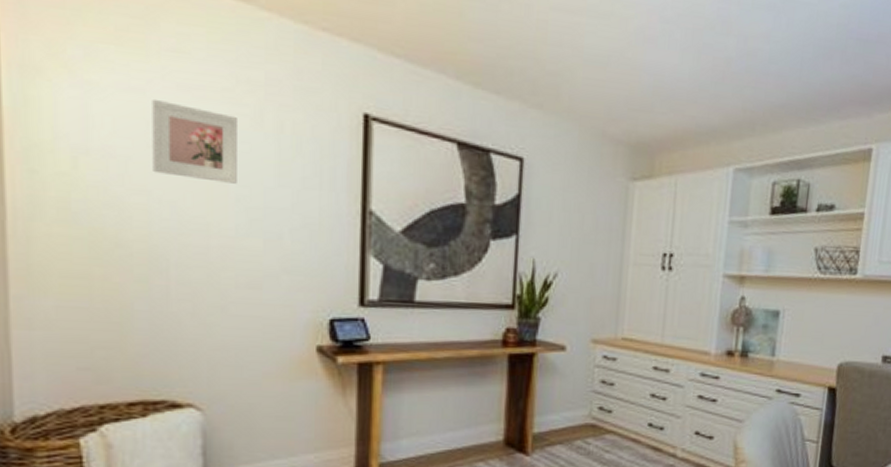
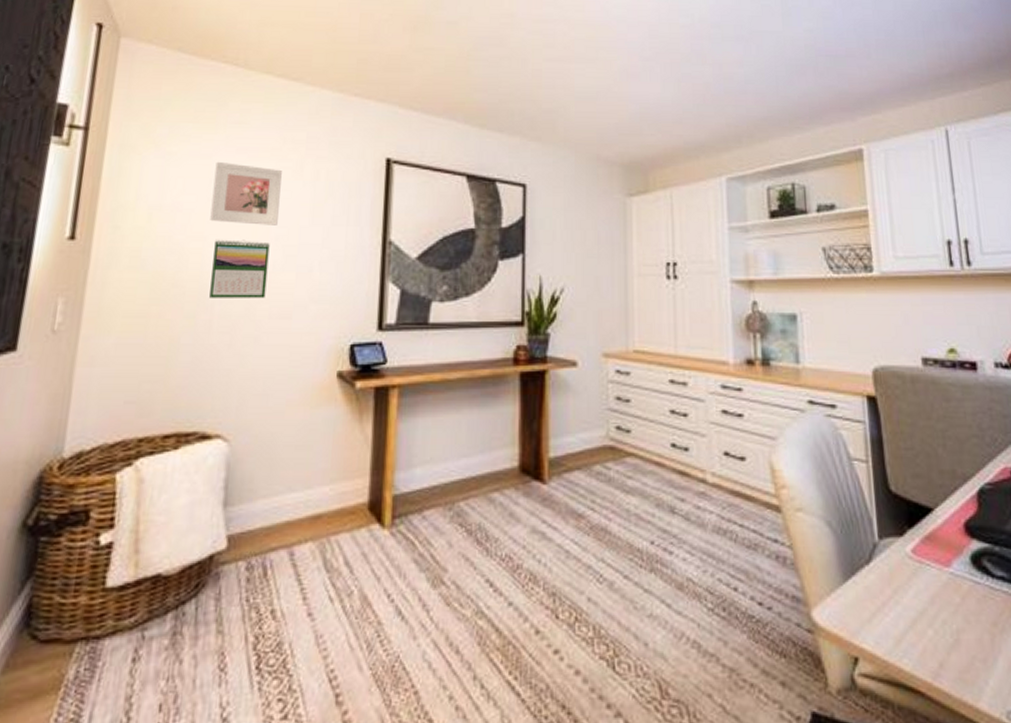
calendar: none [162,194,230,266] -> present [209,239,270,299]

